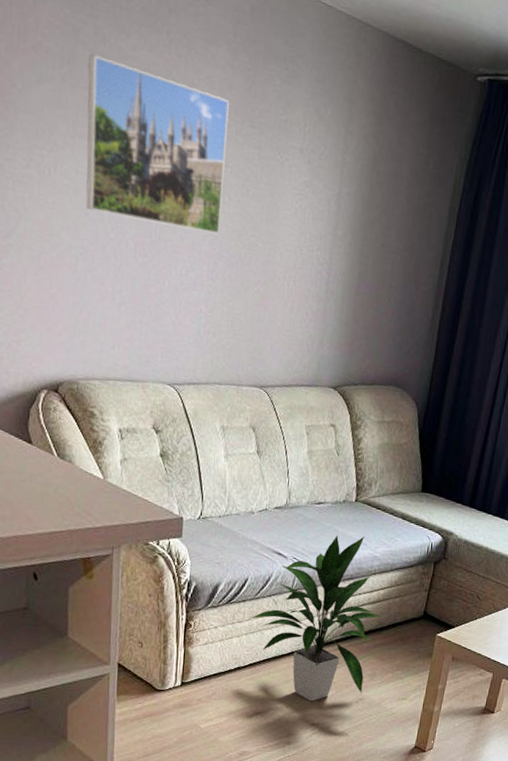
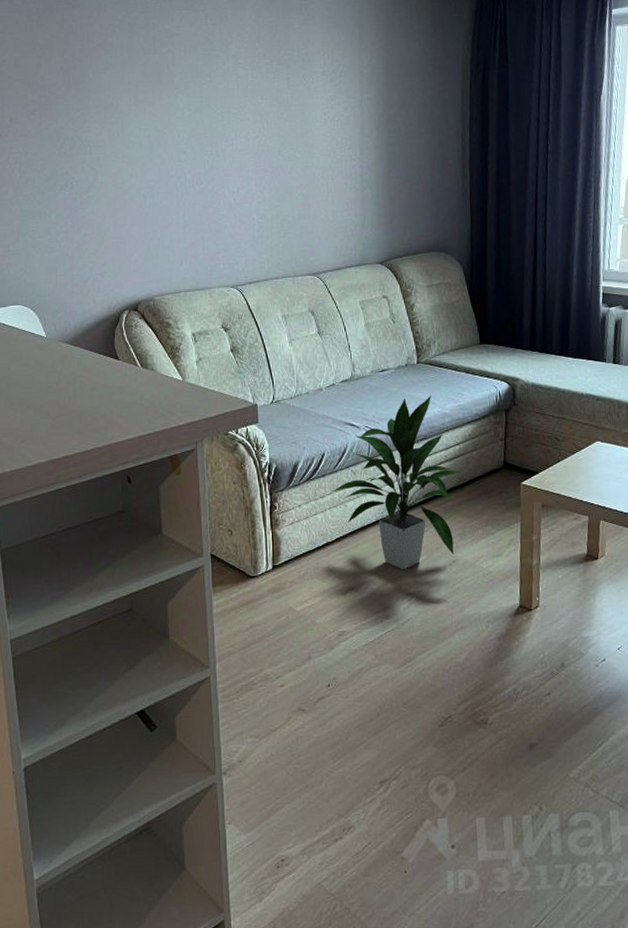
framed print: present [86,54,229,234] -> none [143,40,262,157]

